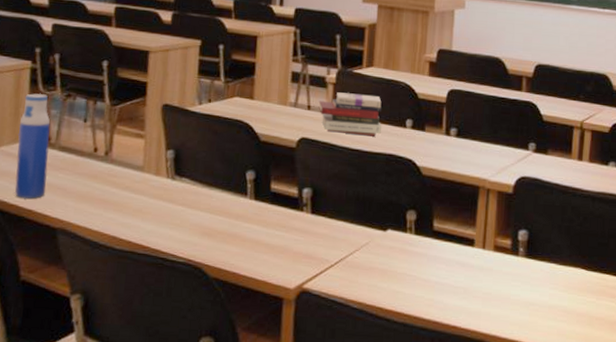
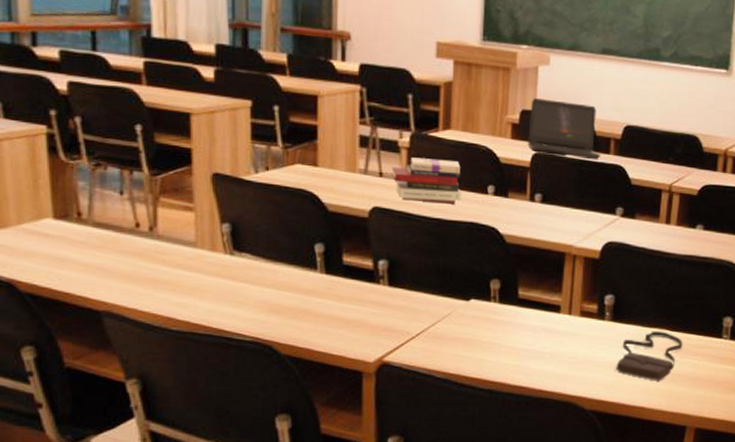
water bottle: present [14,93,51,199] -> none [40,162,83,280]
laptop computer: none [444,39,514,96] -> present [527,98,601,159]
shoulder bag: none [530,269,599,322] -> present [616,331,683,380]

